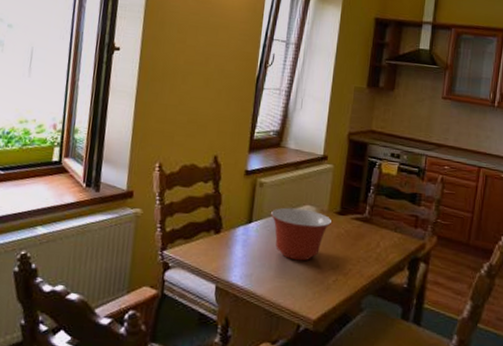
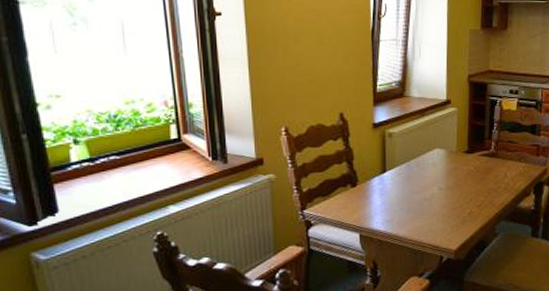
mixing bowl: present [270,207,333,261] -> none [402,152,462,201]

